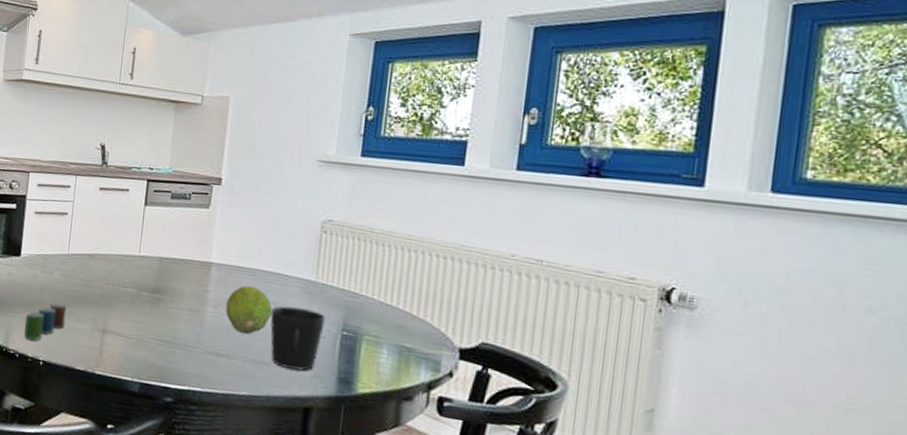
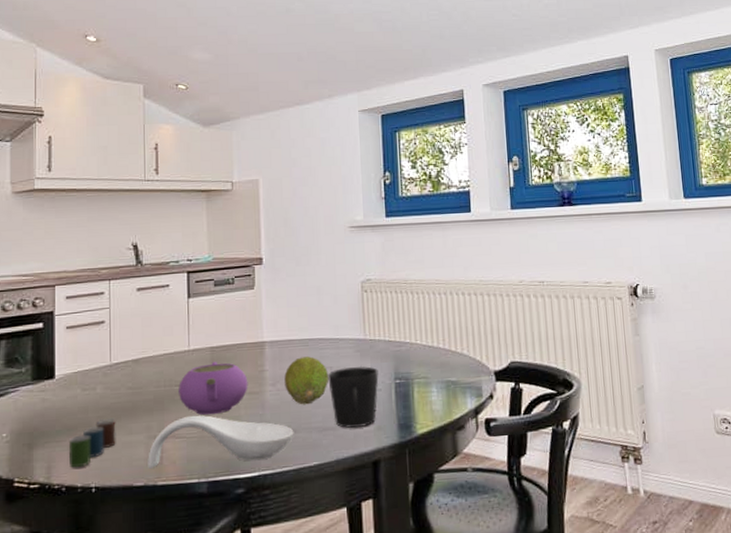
spoon rest: none [89,317,228,377] -> present [148,415,294,469]
teapot: none [124,272,191,323] -> present [178,362,248,415]

